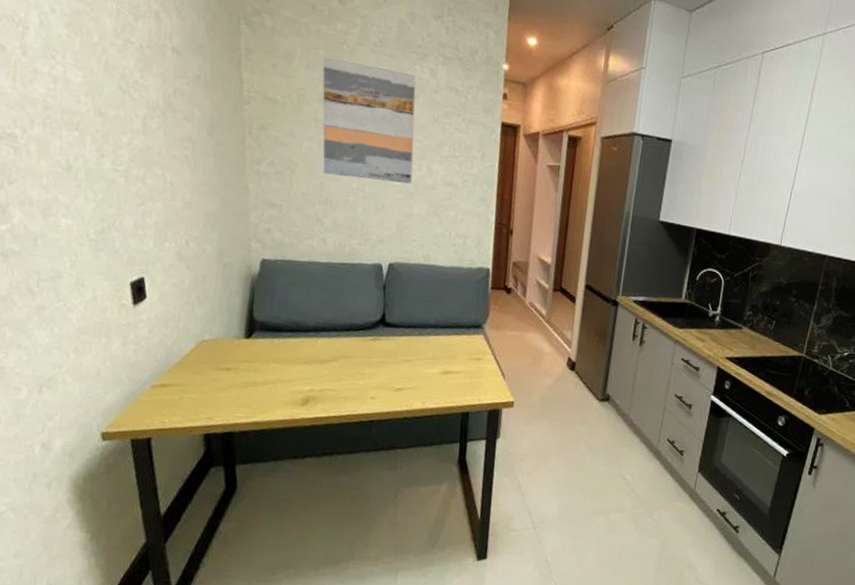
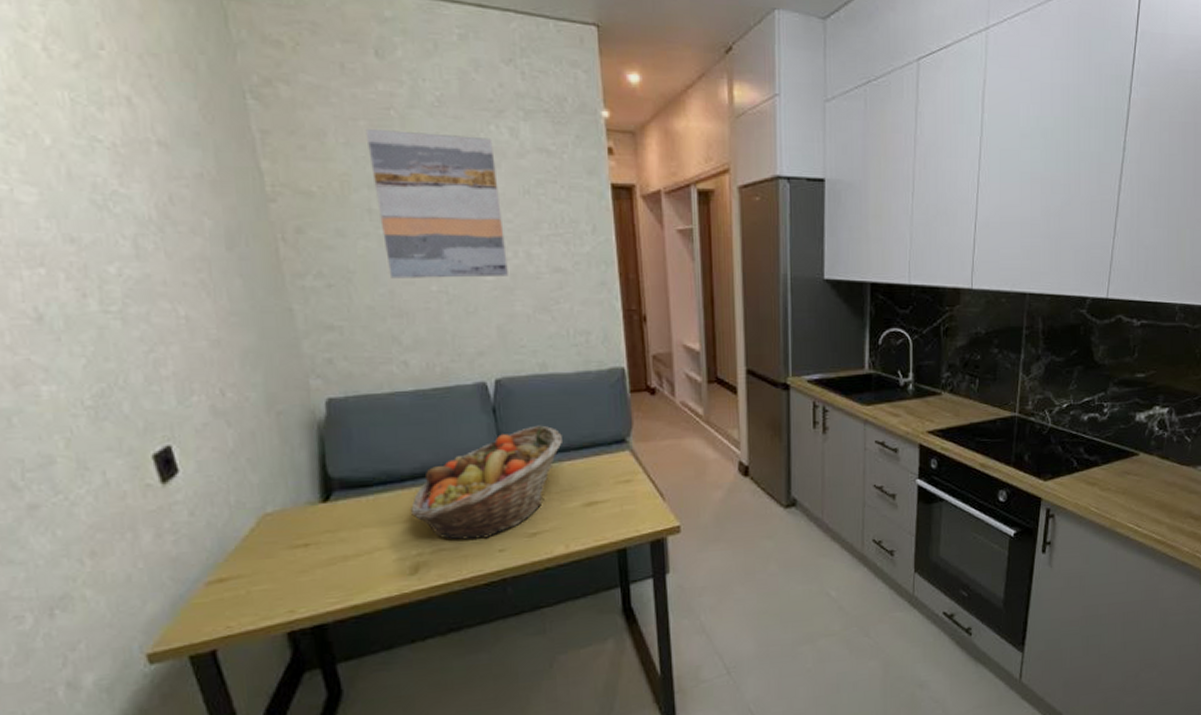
fruit basket: none [310,304,434,387] -> present [411,425,564,540]

